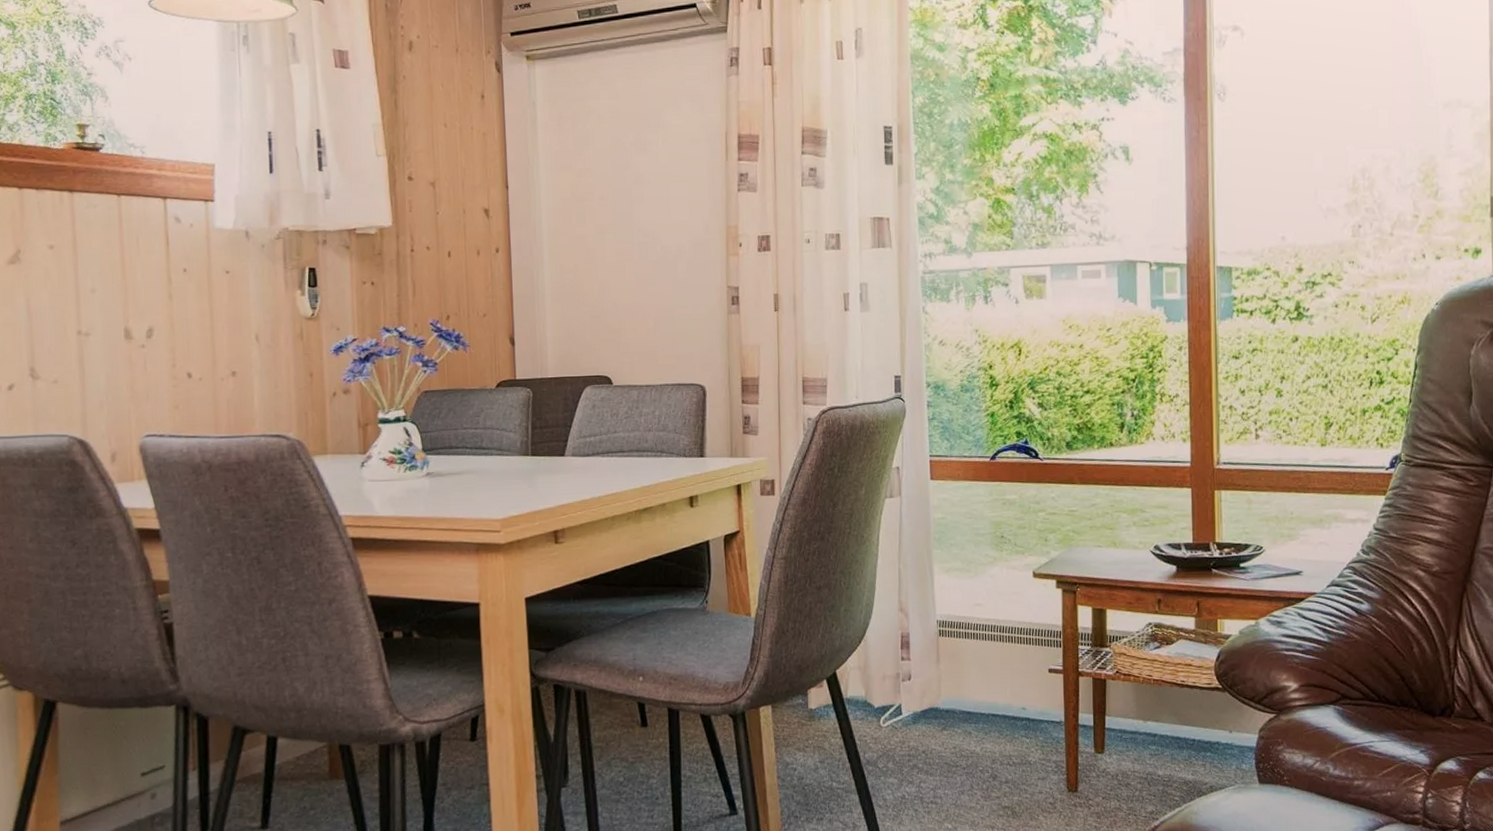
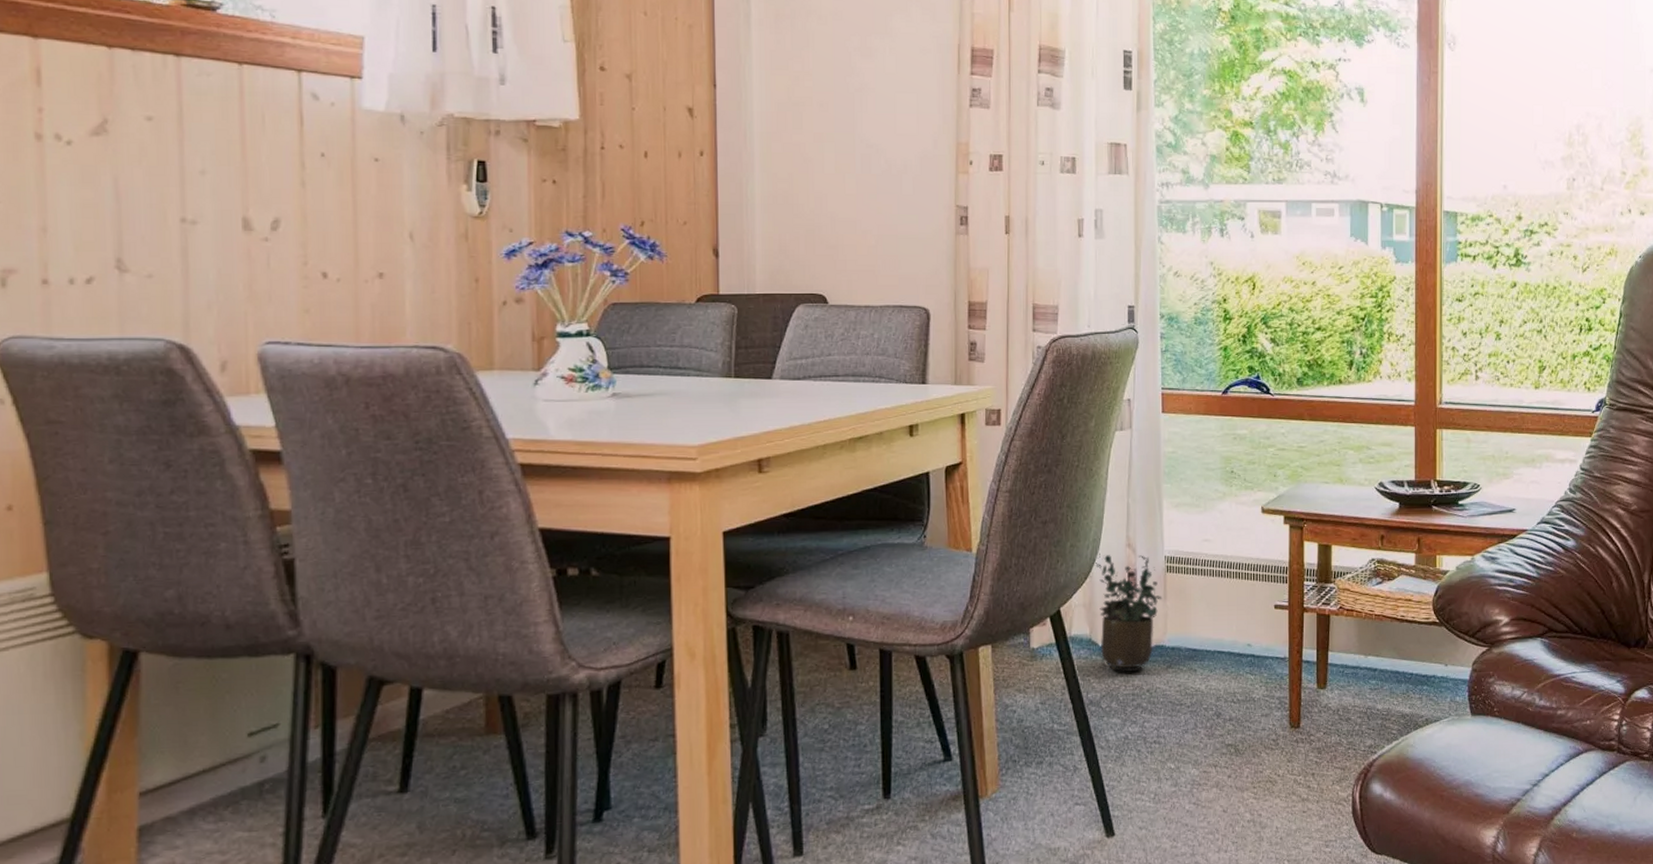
potted plant: none [868,617,936,733] -> present [1094,553,1162,672]

